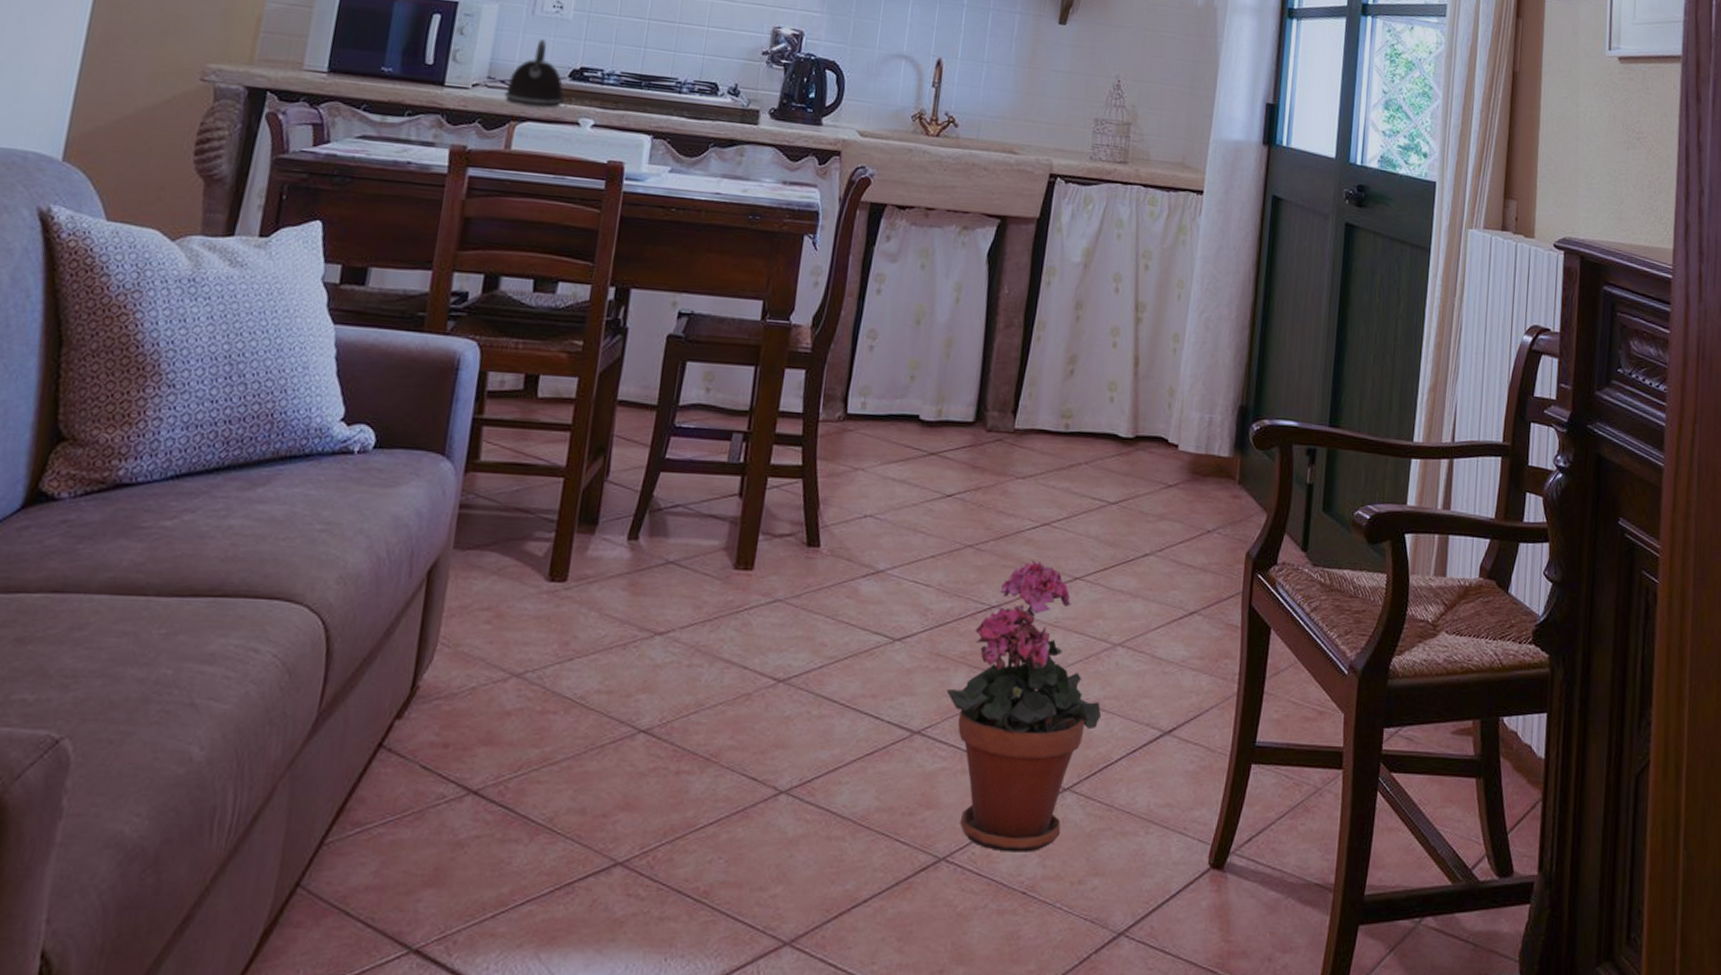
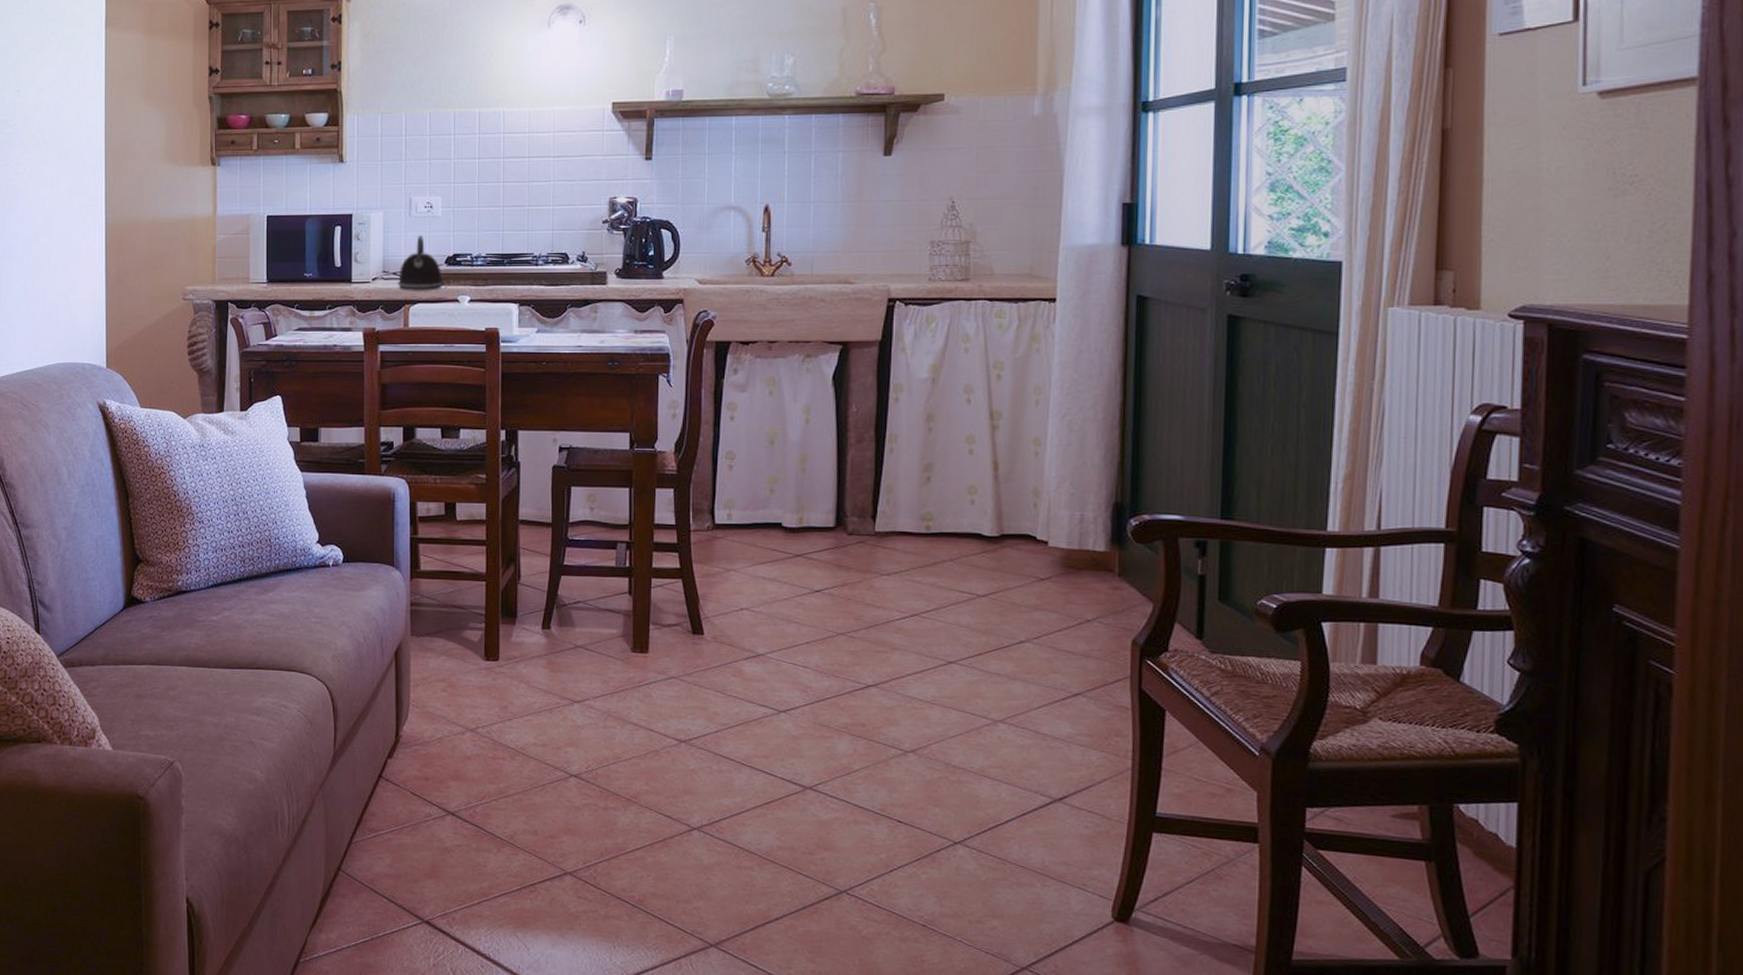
potted plant: present [947,560,1102,852] -> none [833,646,988,893]

